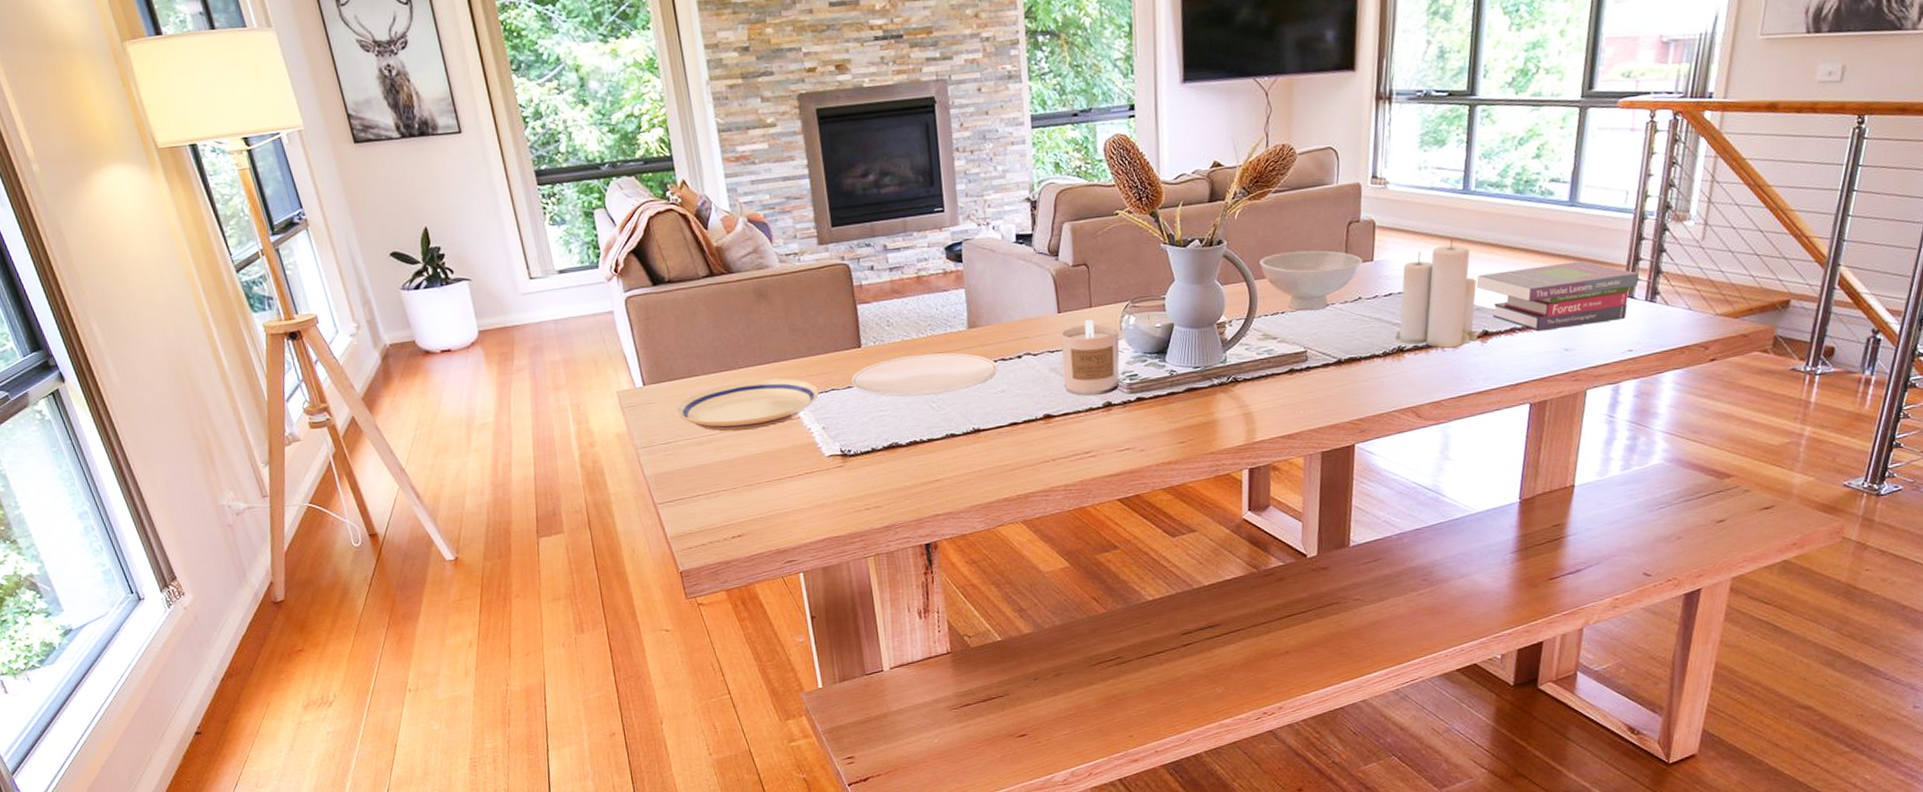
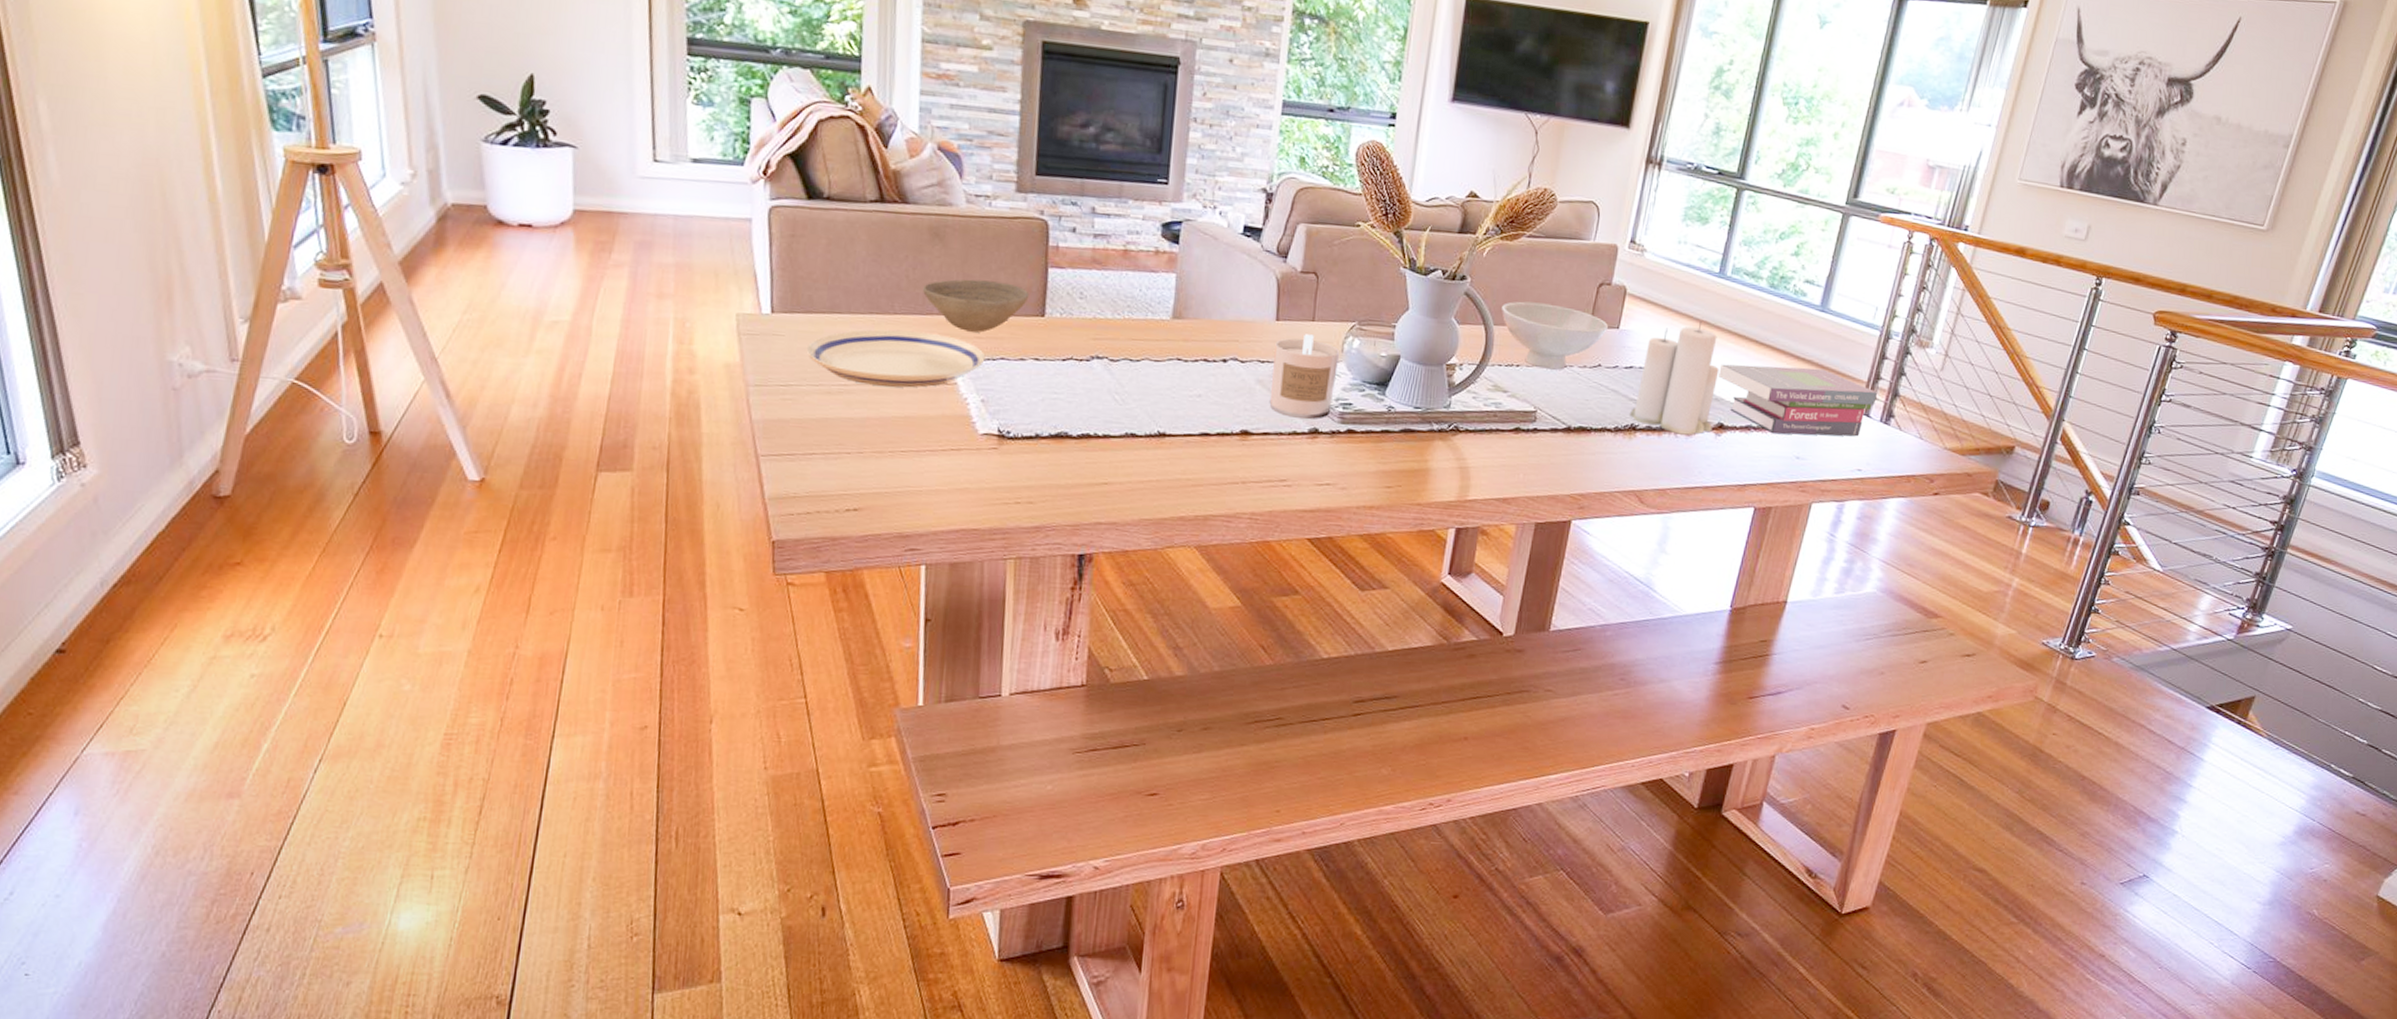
bowl: none [757,324,846,372] -> present [922,279,1030,333]
plate: present [851,352,998,398] -> none [1026,336,1198,387]

